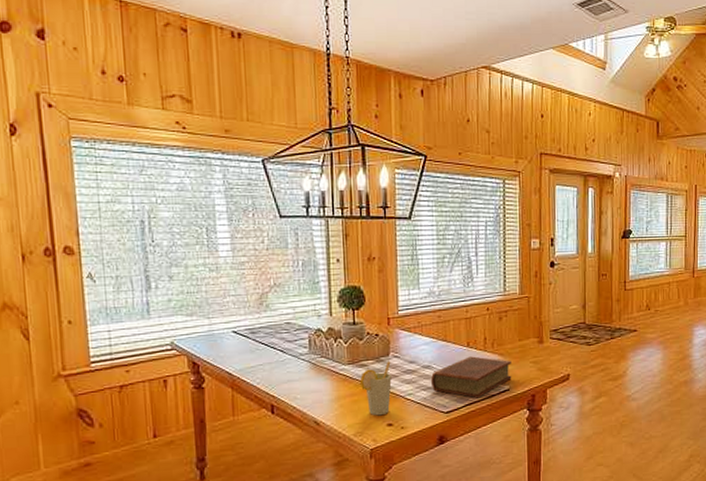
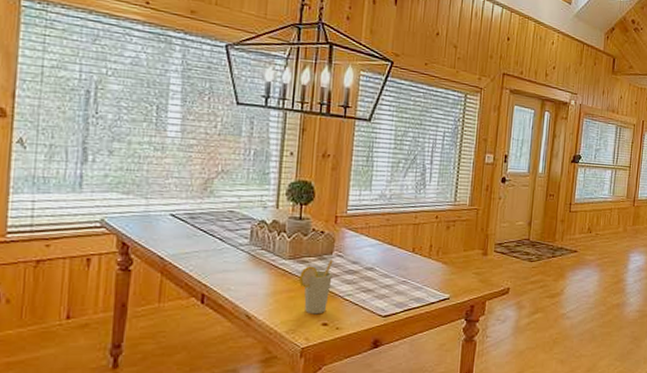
book: present [430,356,512,398] -> none [371,262,454,305]

